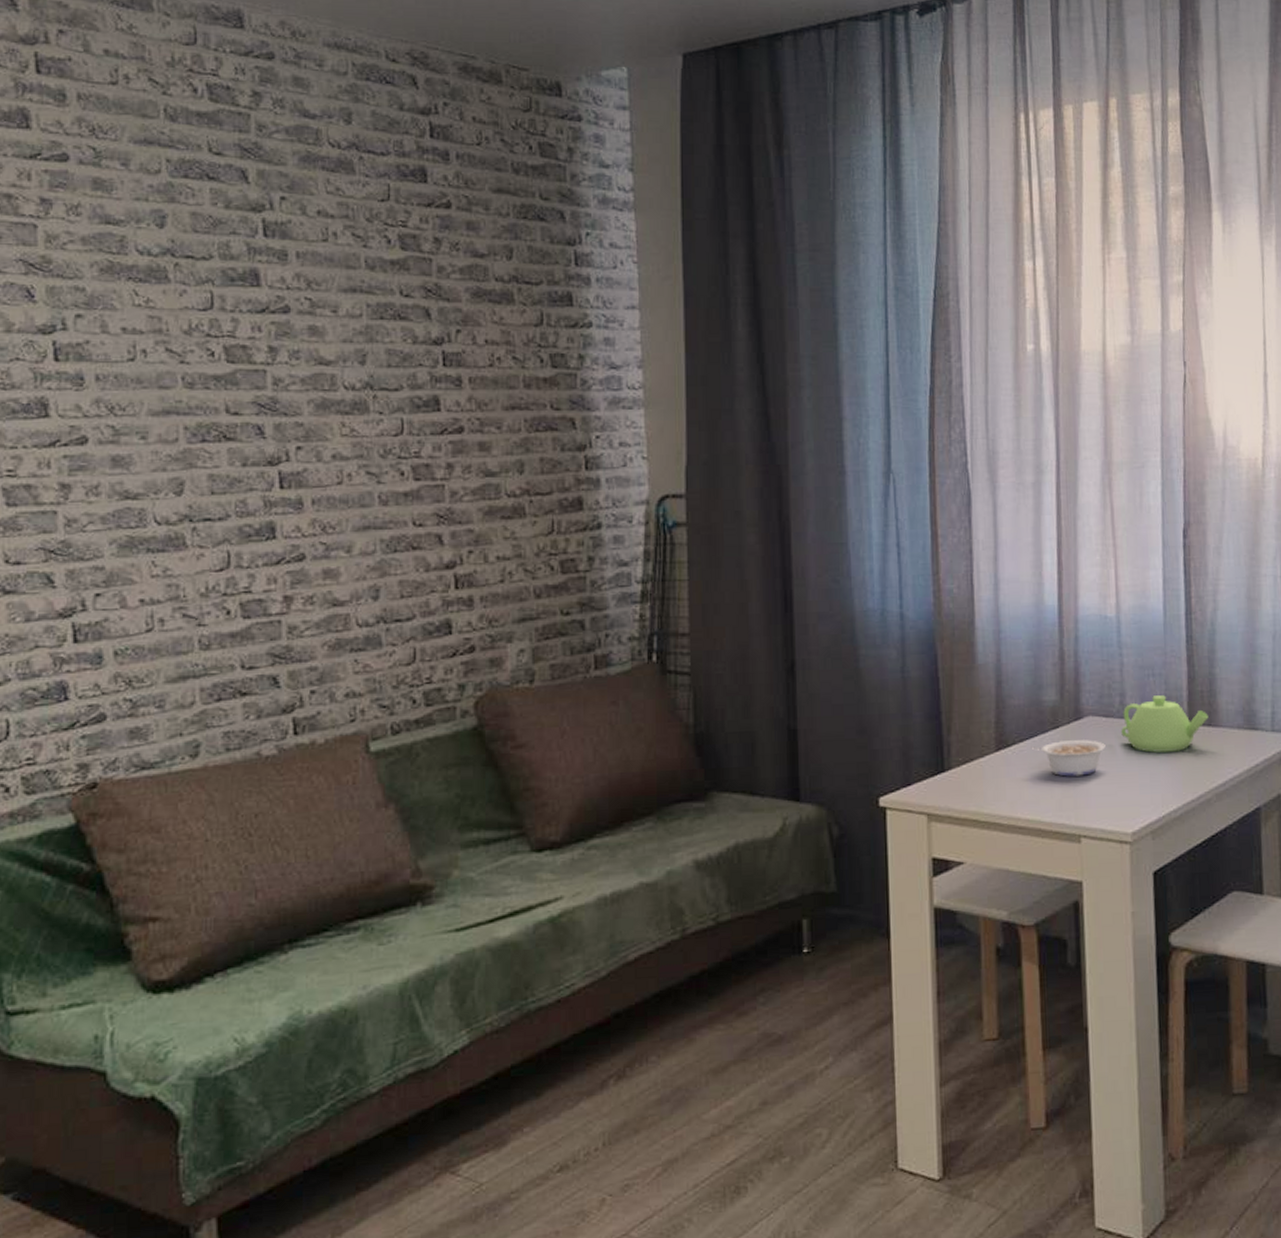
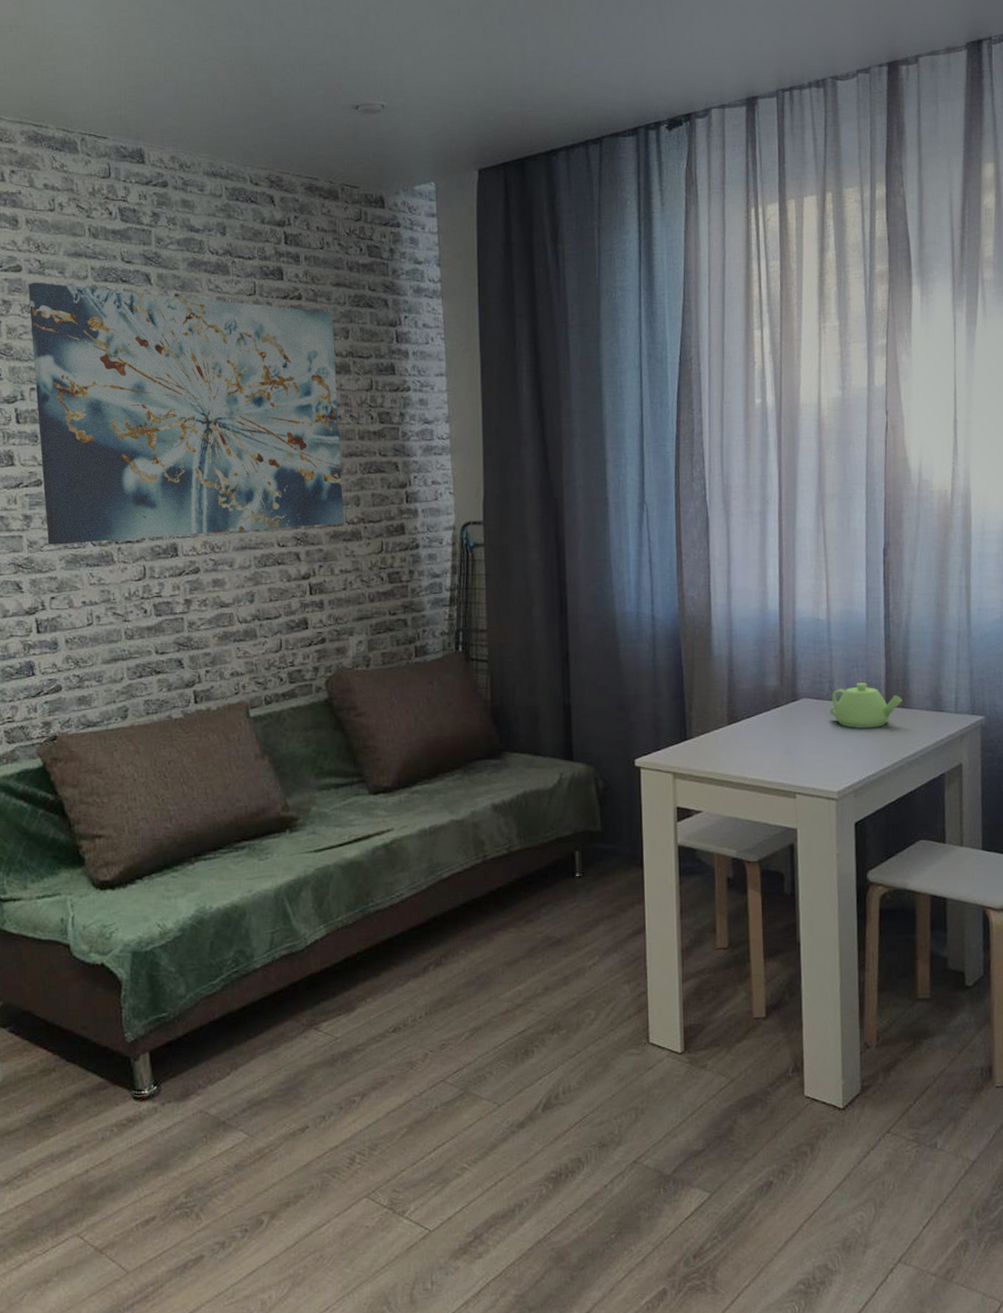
wall art: none [77,176,502,523] -> present [28,282,344,545]
legume: present [1031,740,1106,777] -> none [756,717,817,746]

